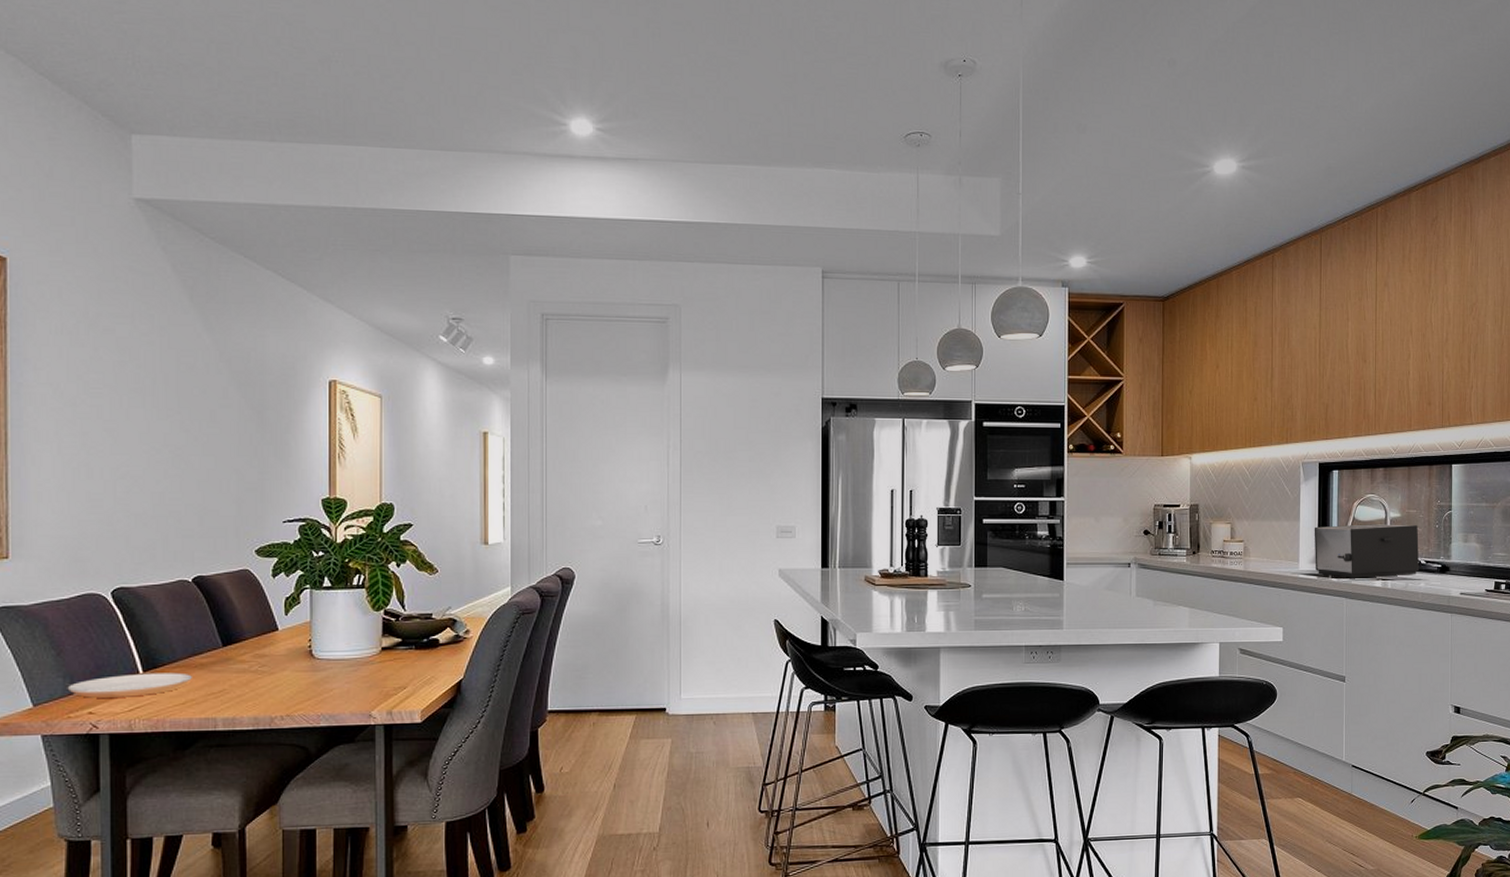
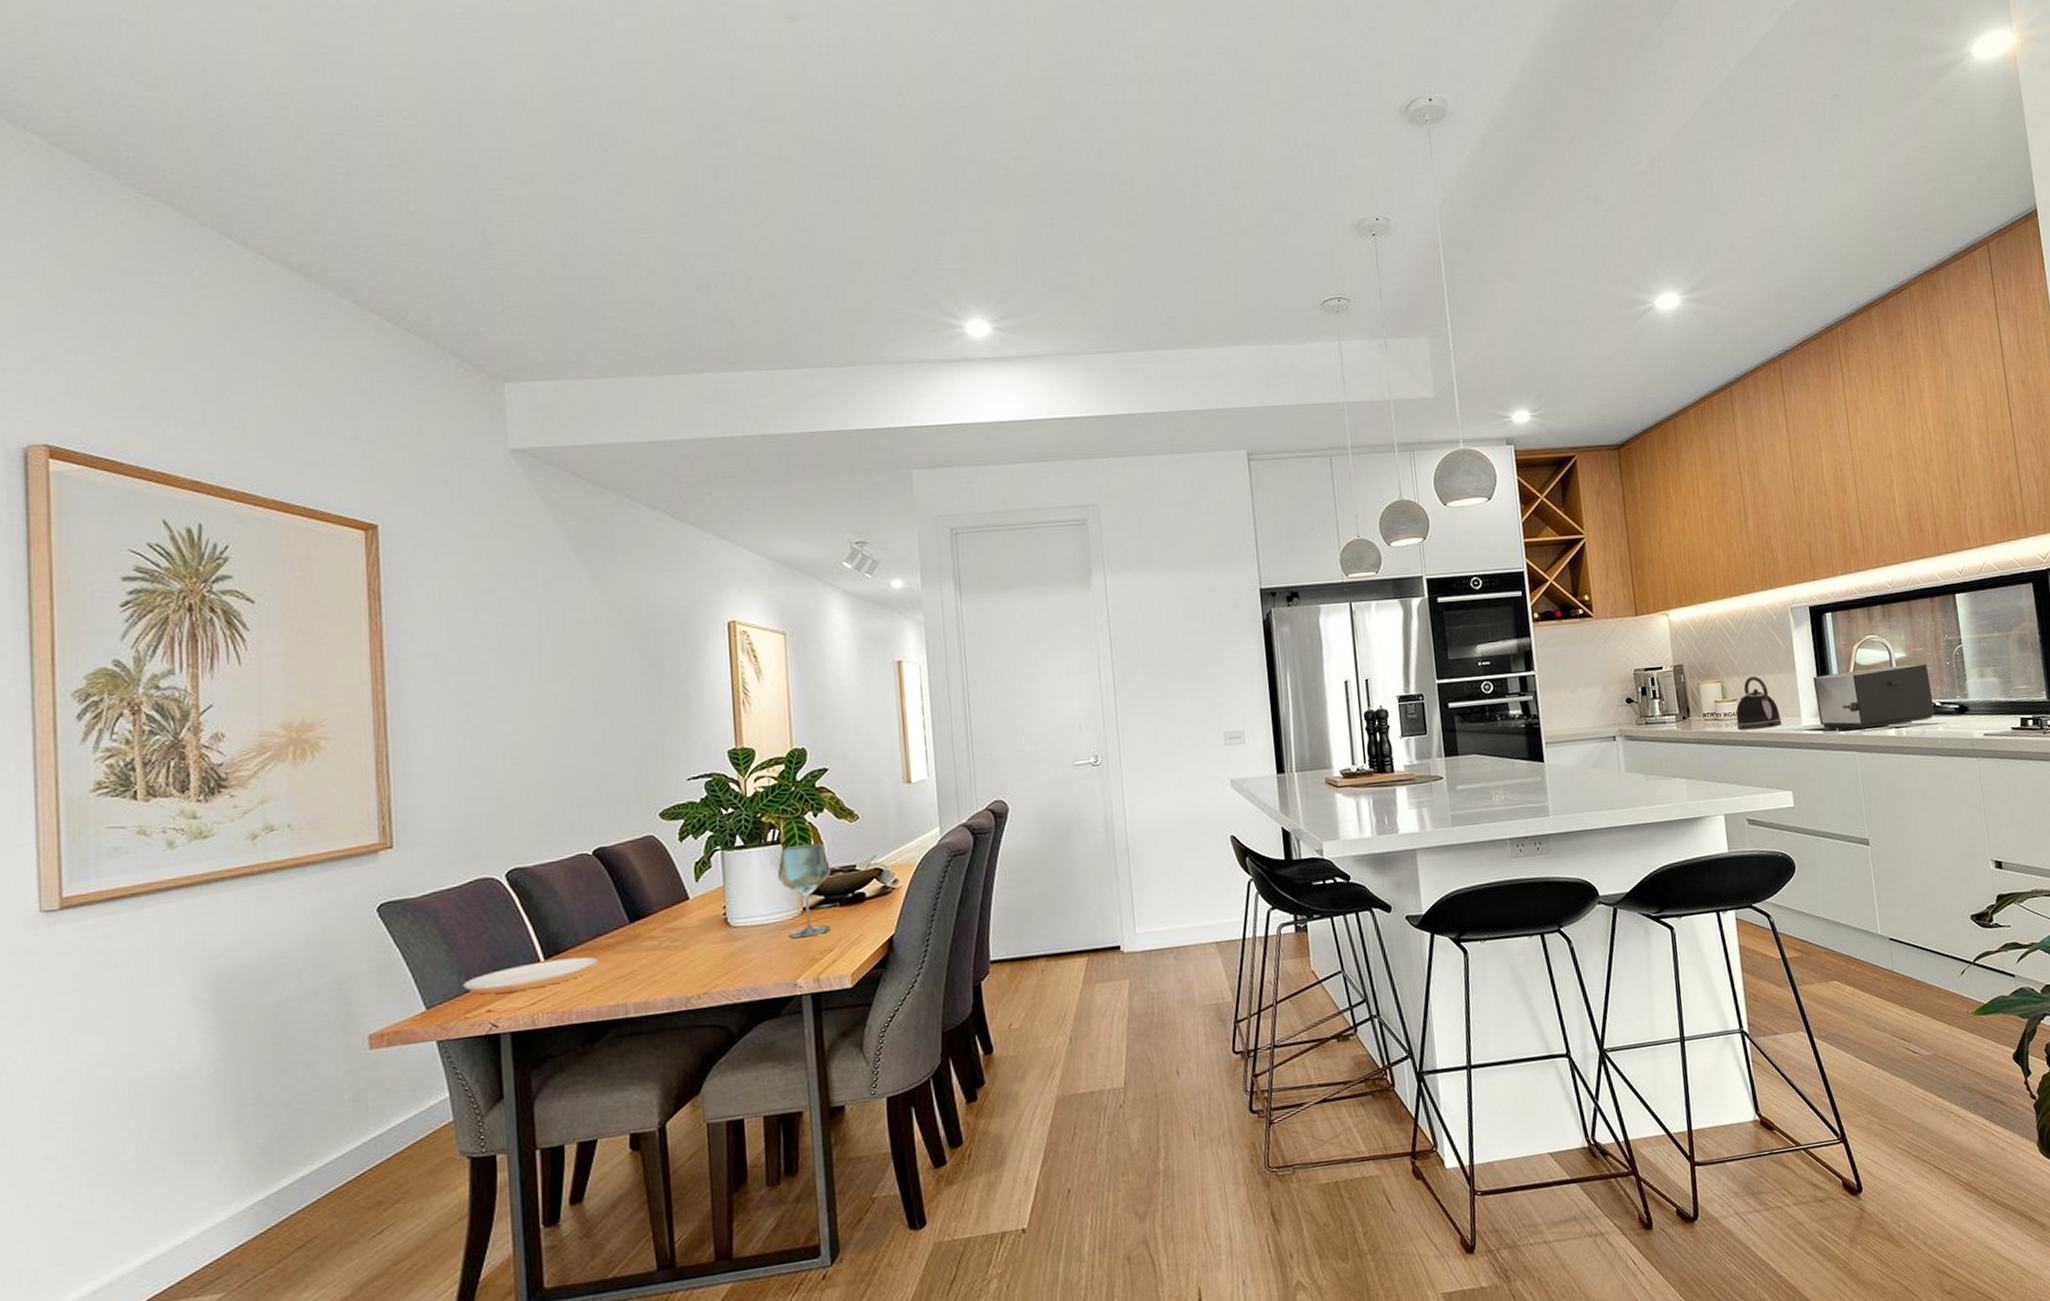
wine glass: none [360,590,410,674] -> present [777,842,832,939]
kettle: none [1240,521,1281,569] -> present [1736,676,1782,730]

